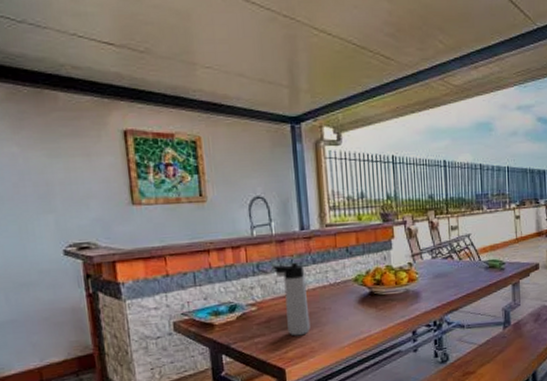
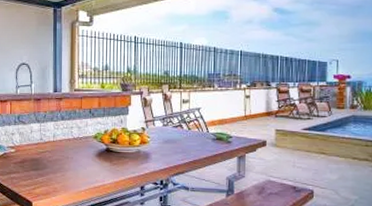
thermos bottle: present [273,262,311,336] -> none [30,117,55,177]

